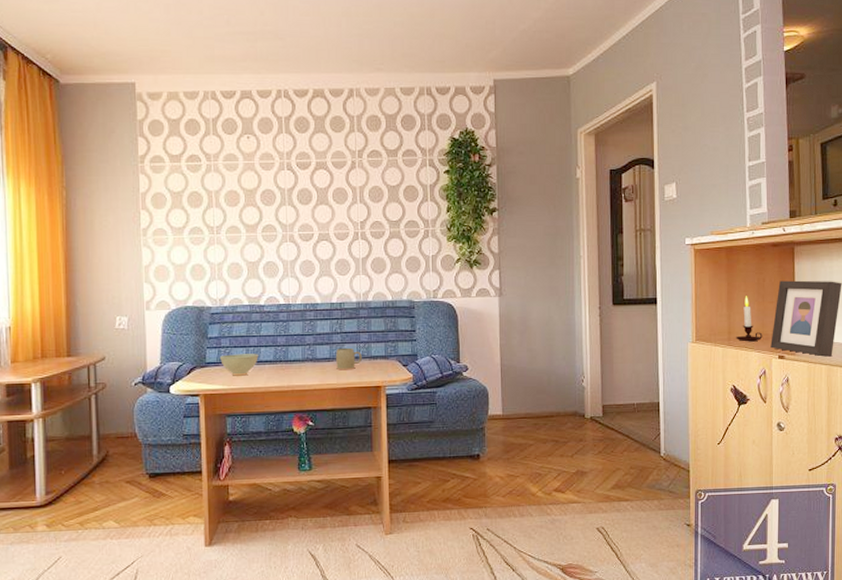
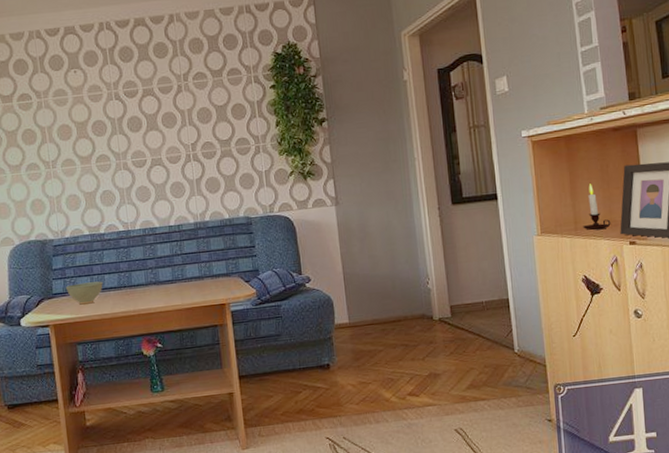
mug: present [335,347,362,371] -> none [177,268,204,291]

